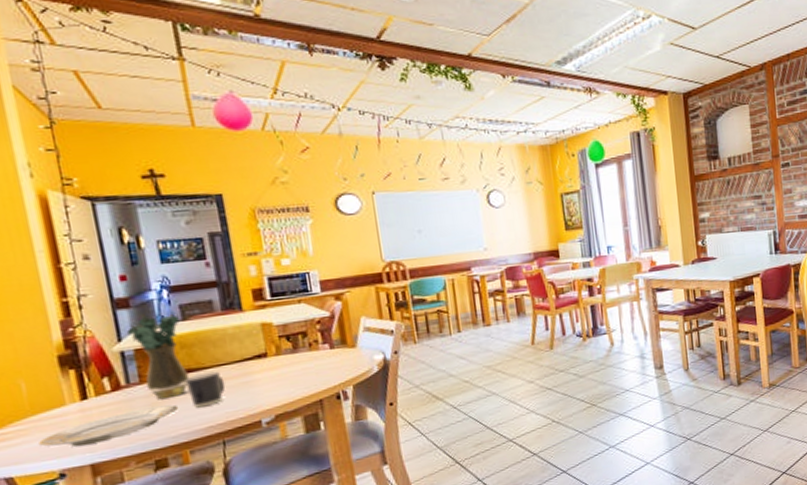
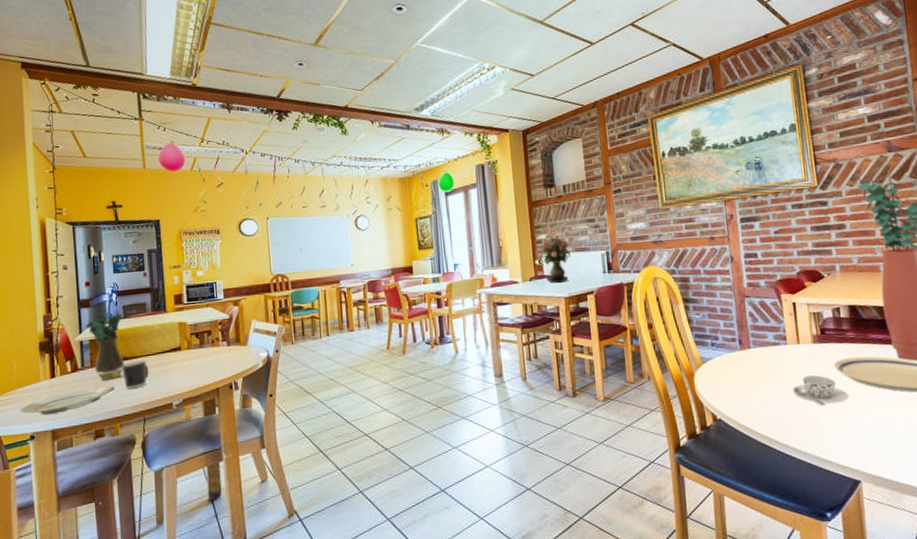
bouquet: none [704,213,736,266] -> present [541,235,571,283]

